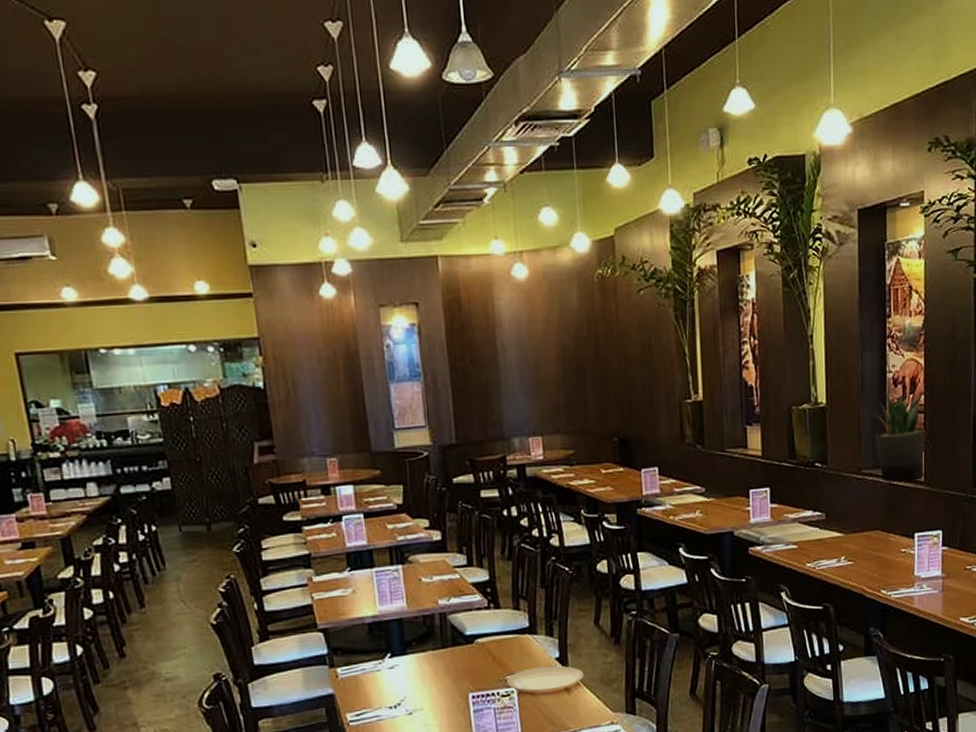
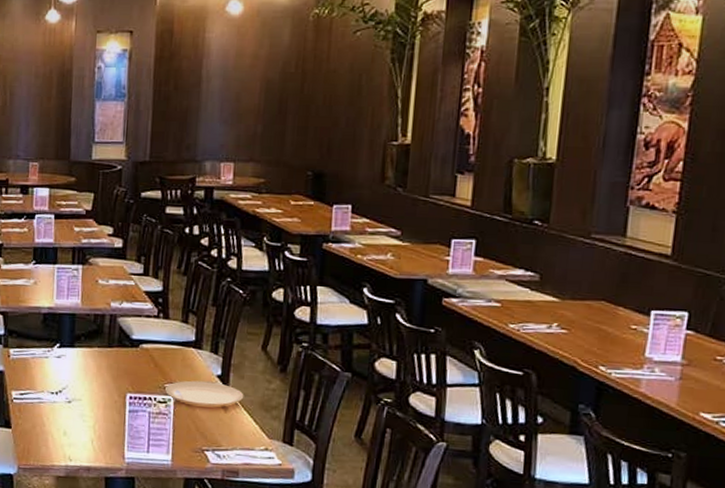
planter: present [874,390,926,483] -> none [612,152,681,254]

